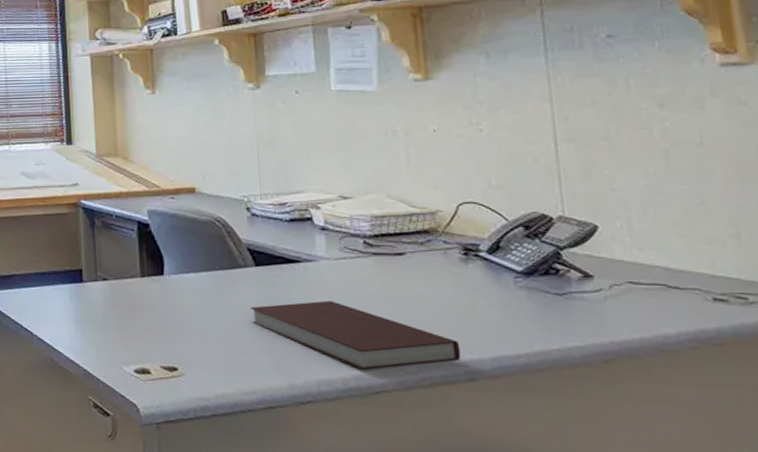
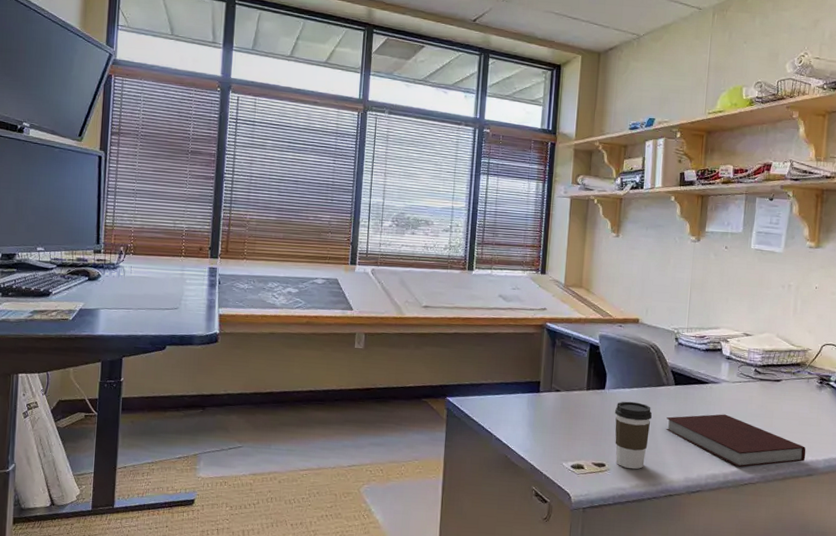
coffee cup: none [180,289,230,374] -> present [615,401,652,470]

